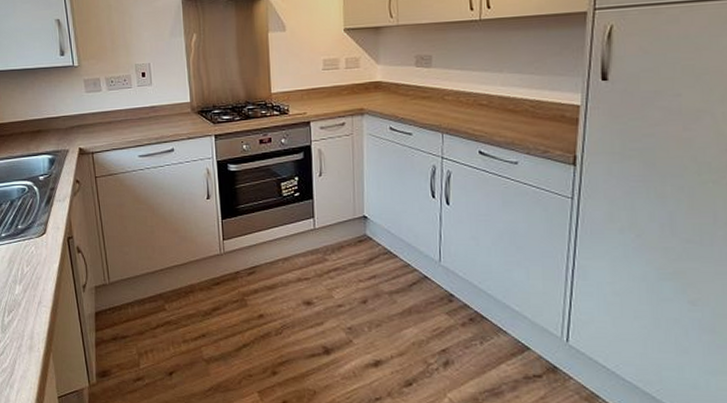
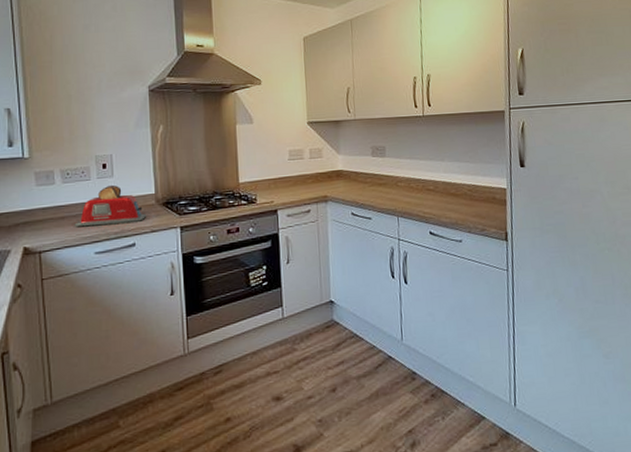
toaster: none [120,92,184,132] -> present [74,184,147,227]

